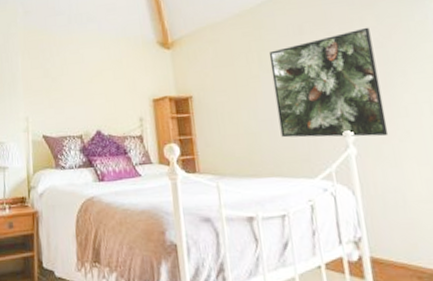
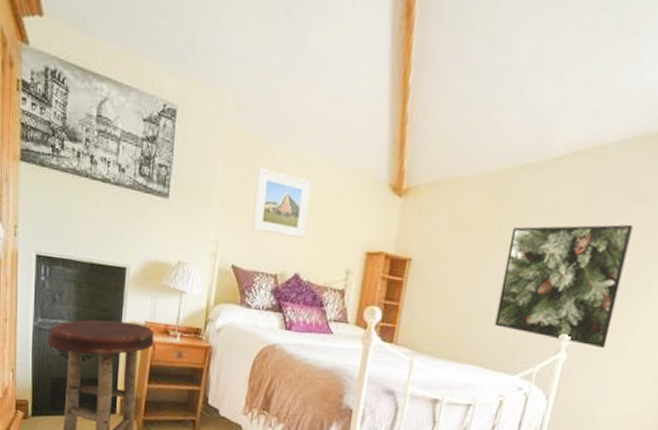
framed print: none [49,53,99,103] -> present [252,168,311,239]

